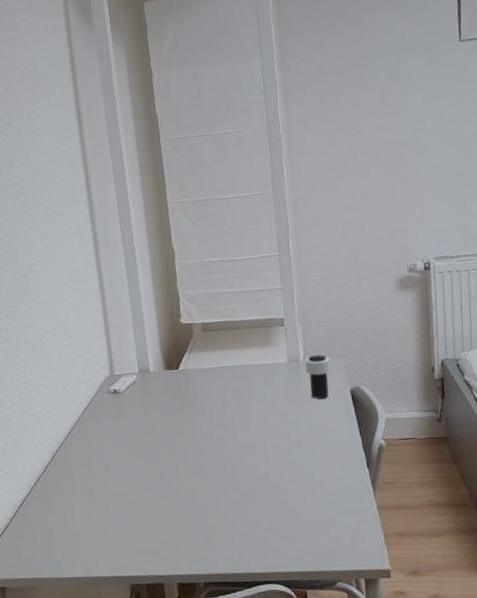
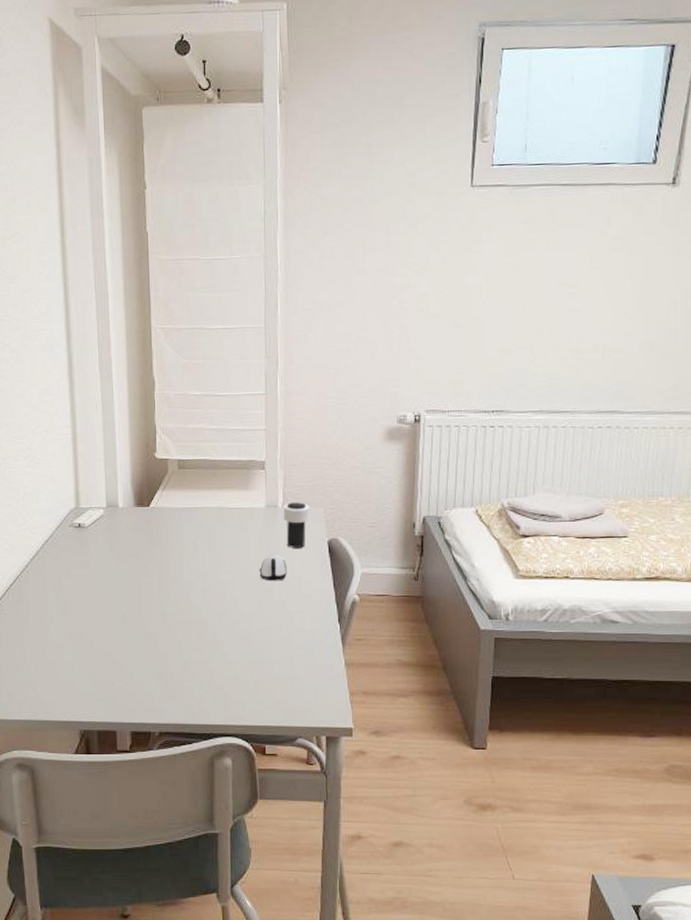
computer mouse: none [287,406,314,432] -> present [260,555,287,581]

